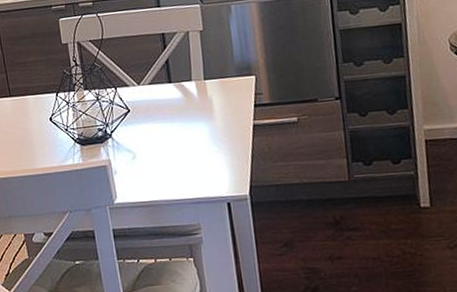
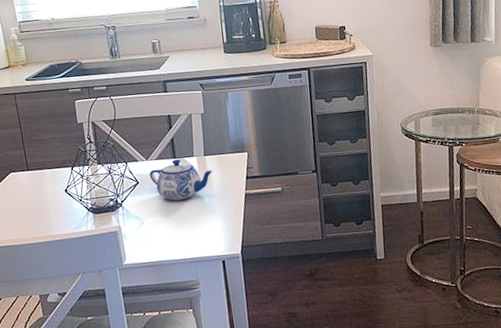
teapot: none [141,83,216,132] -> present [149,158,214,201]

